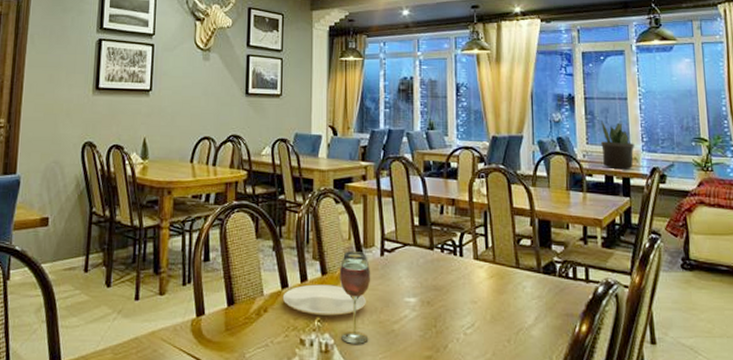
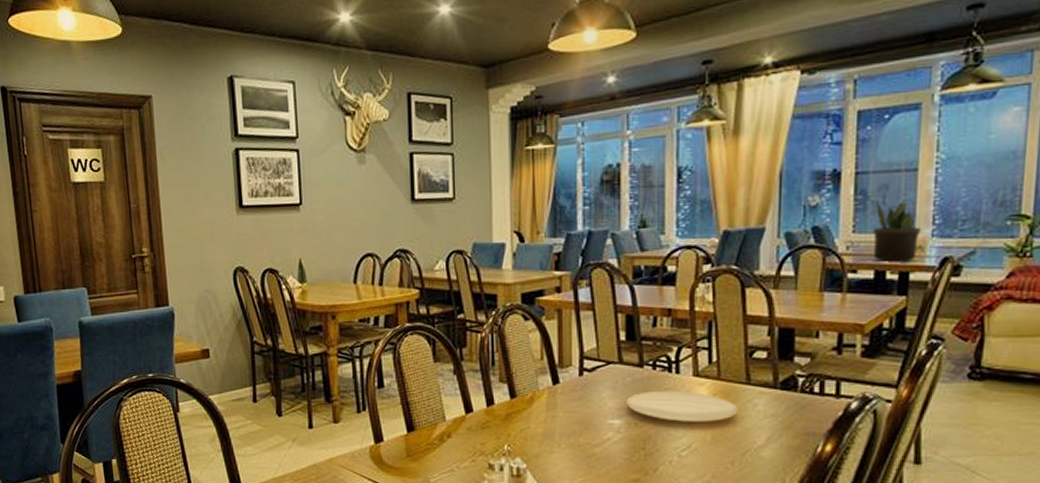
plate: present [282,284,366,316] -> none [467,408,562,440]
wineglass: present [339,250,371,344] -> none [530,371,568,468]
plate: none [420,272,511,302] -> present [627,391,738,422]

